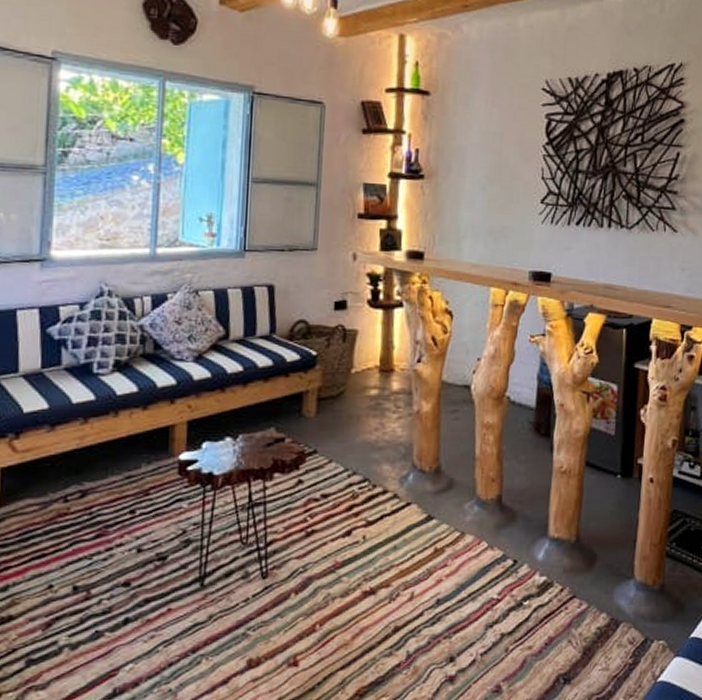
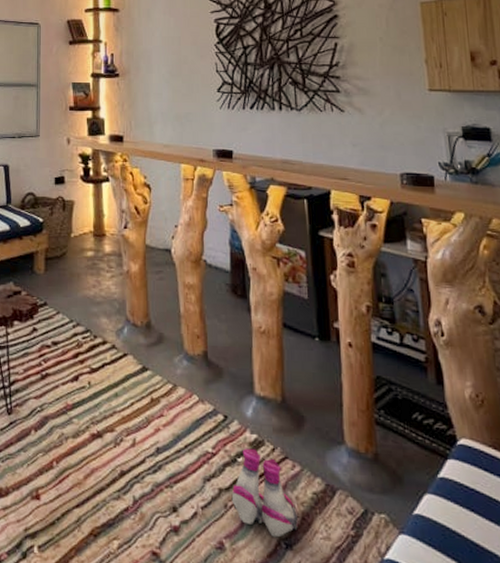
boots: none [513,591,580,674] -> present [231,448,299,538]

